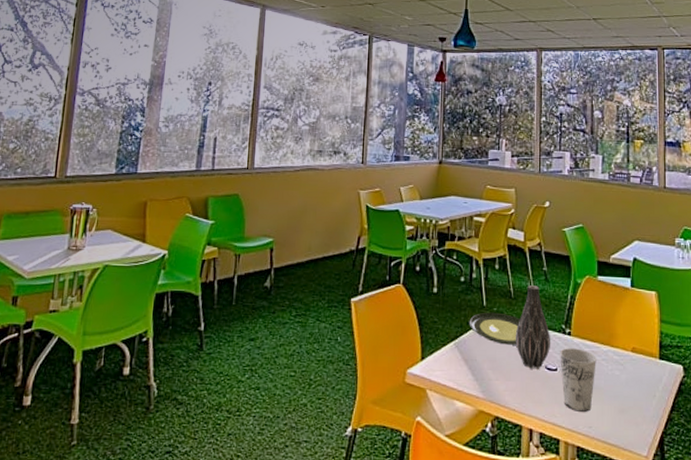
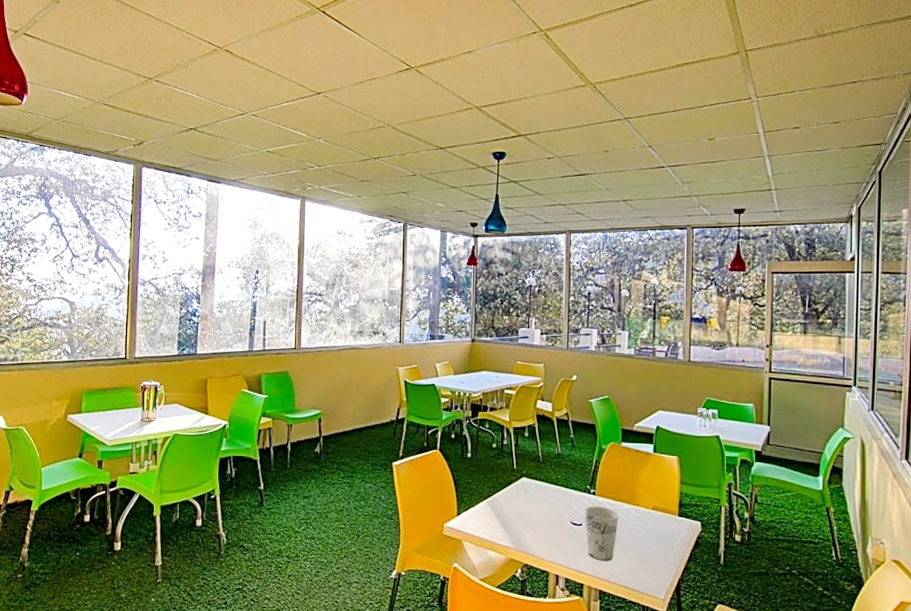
plate: present [469,312,520,345] -> none [500,474,548,503]
vase: present [515,284,551,369] -> none [543,450,577,524]

